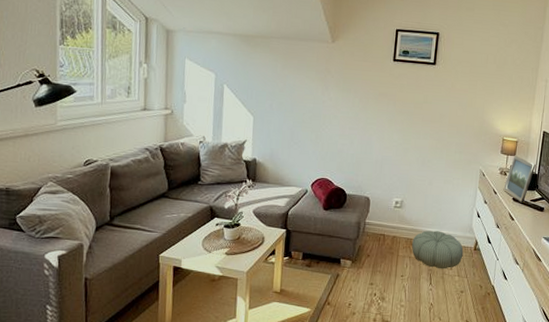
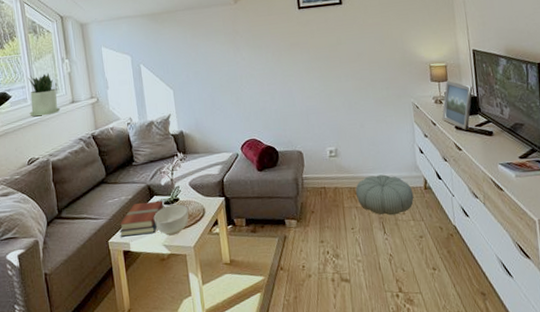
planter: none [94,72,130,119] -> present [28,73,61,117]
books: none [172,222,225,254] -> present [119,200,165,237]
bowl: none [210,228,249,259] -> present [153,203,190,236]

